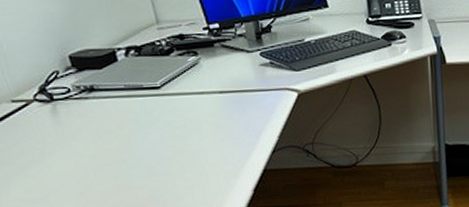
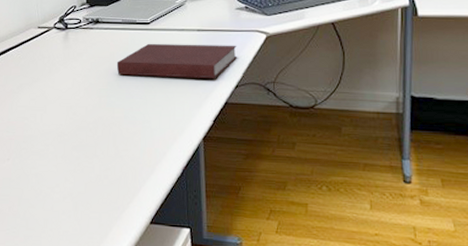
notebook: none [128,106,270,151] -> present [116,43,238,78]

